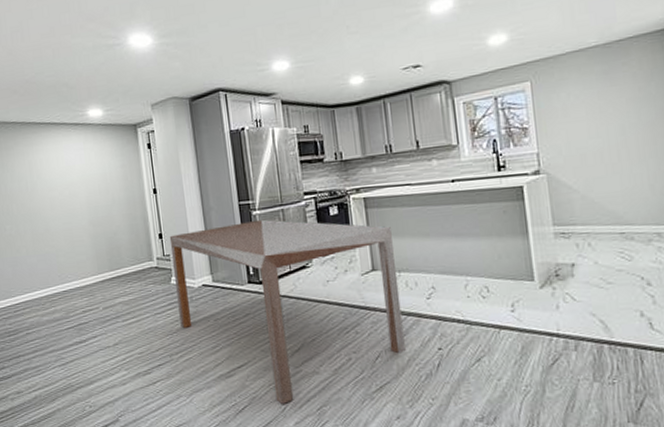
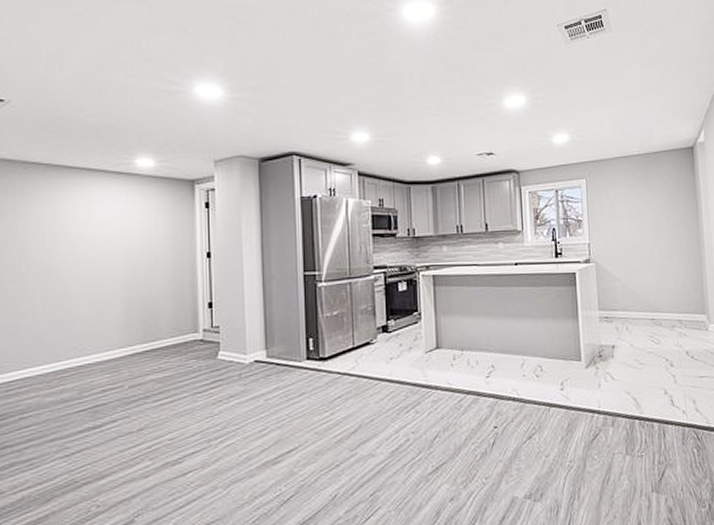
table: present [169,219,406,405] -> none [221,292,463,493]

